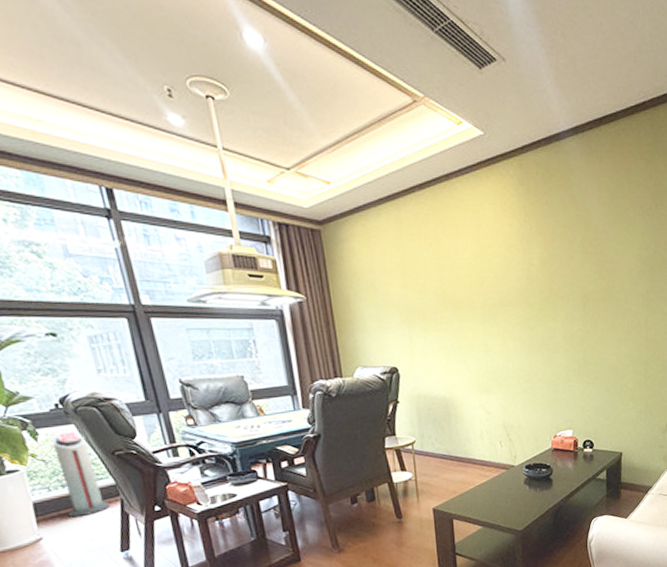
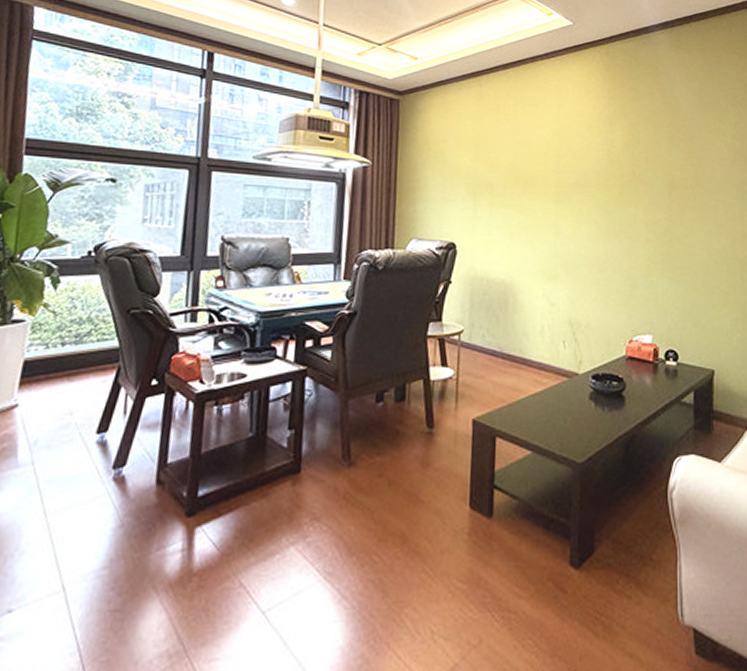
air purifier: present [51,432,111,518] -> none [56,283,106,384]

